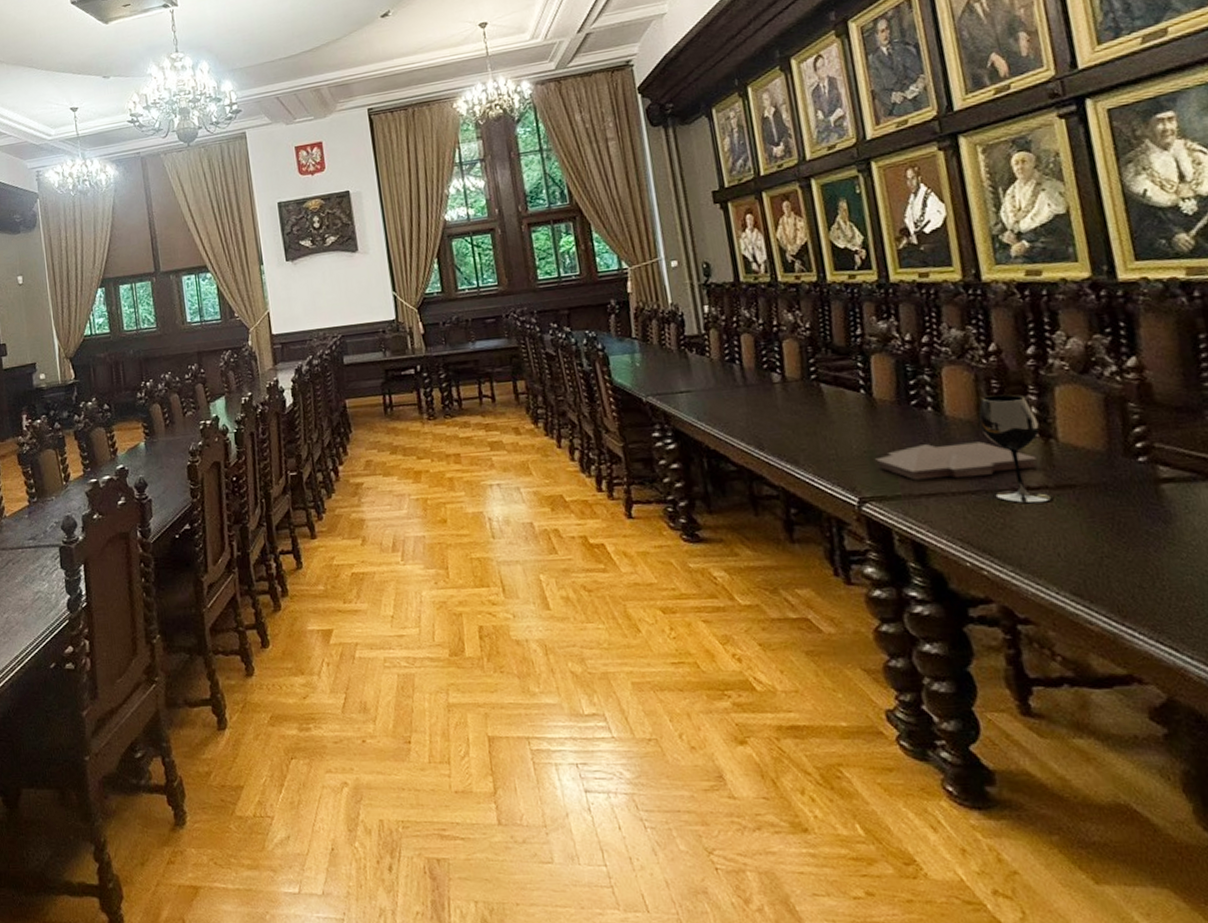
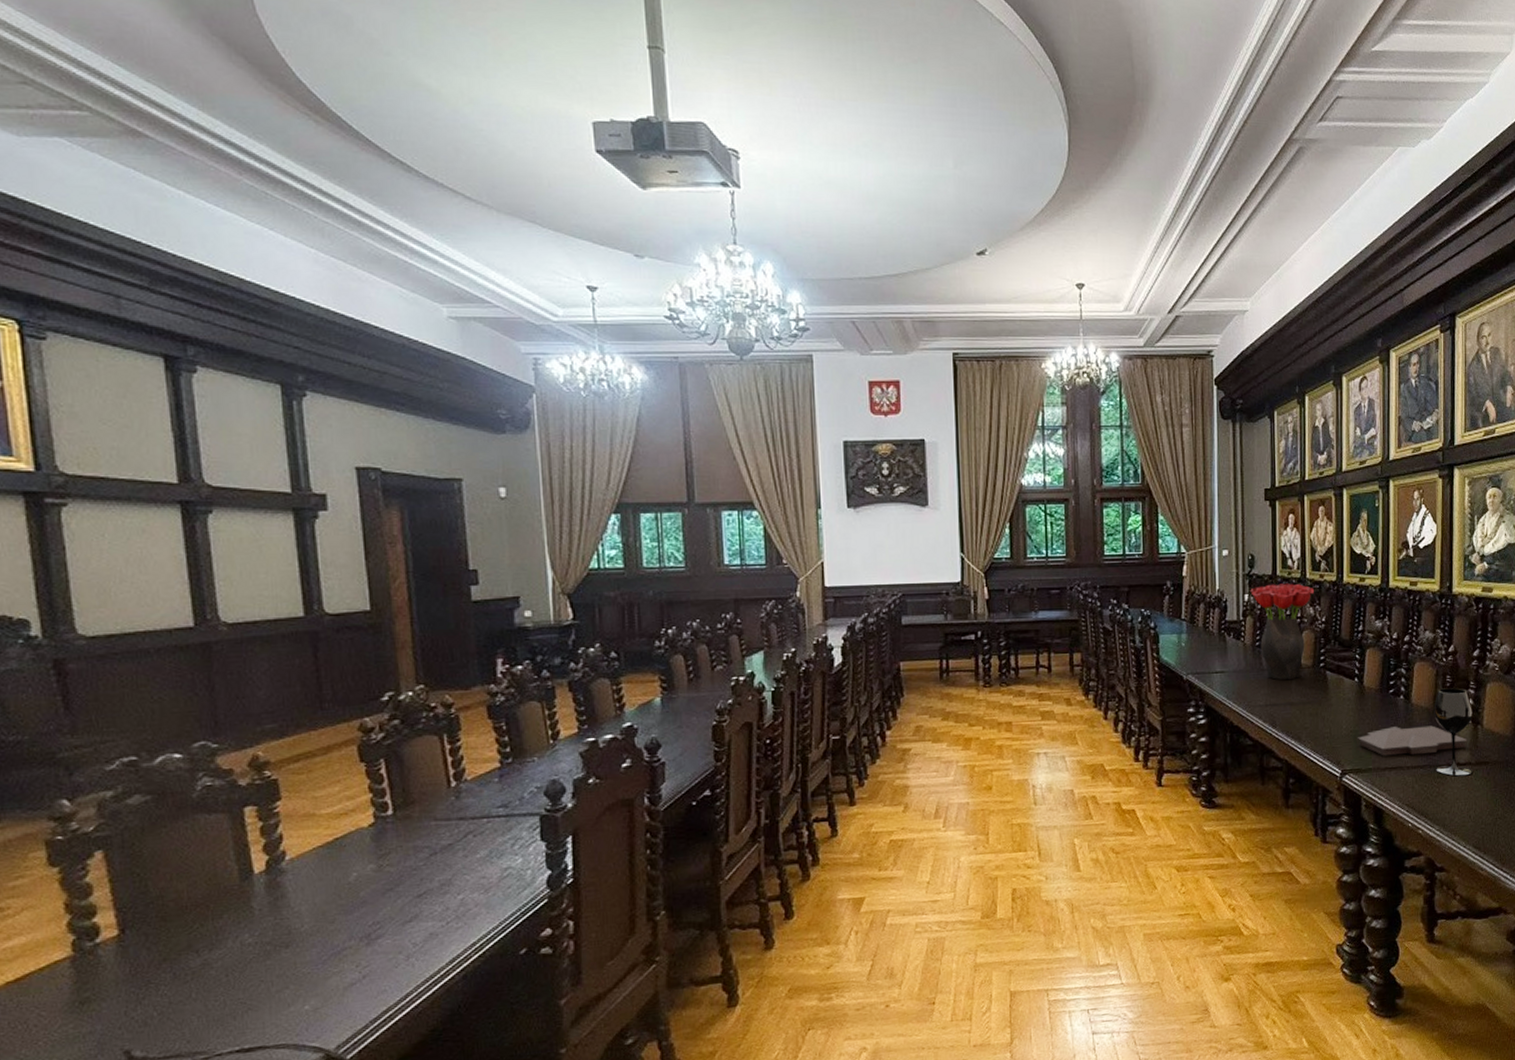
bouquet: none [709,288,791,397] -> present [1250,583,1314,680]

